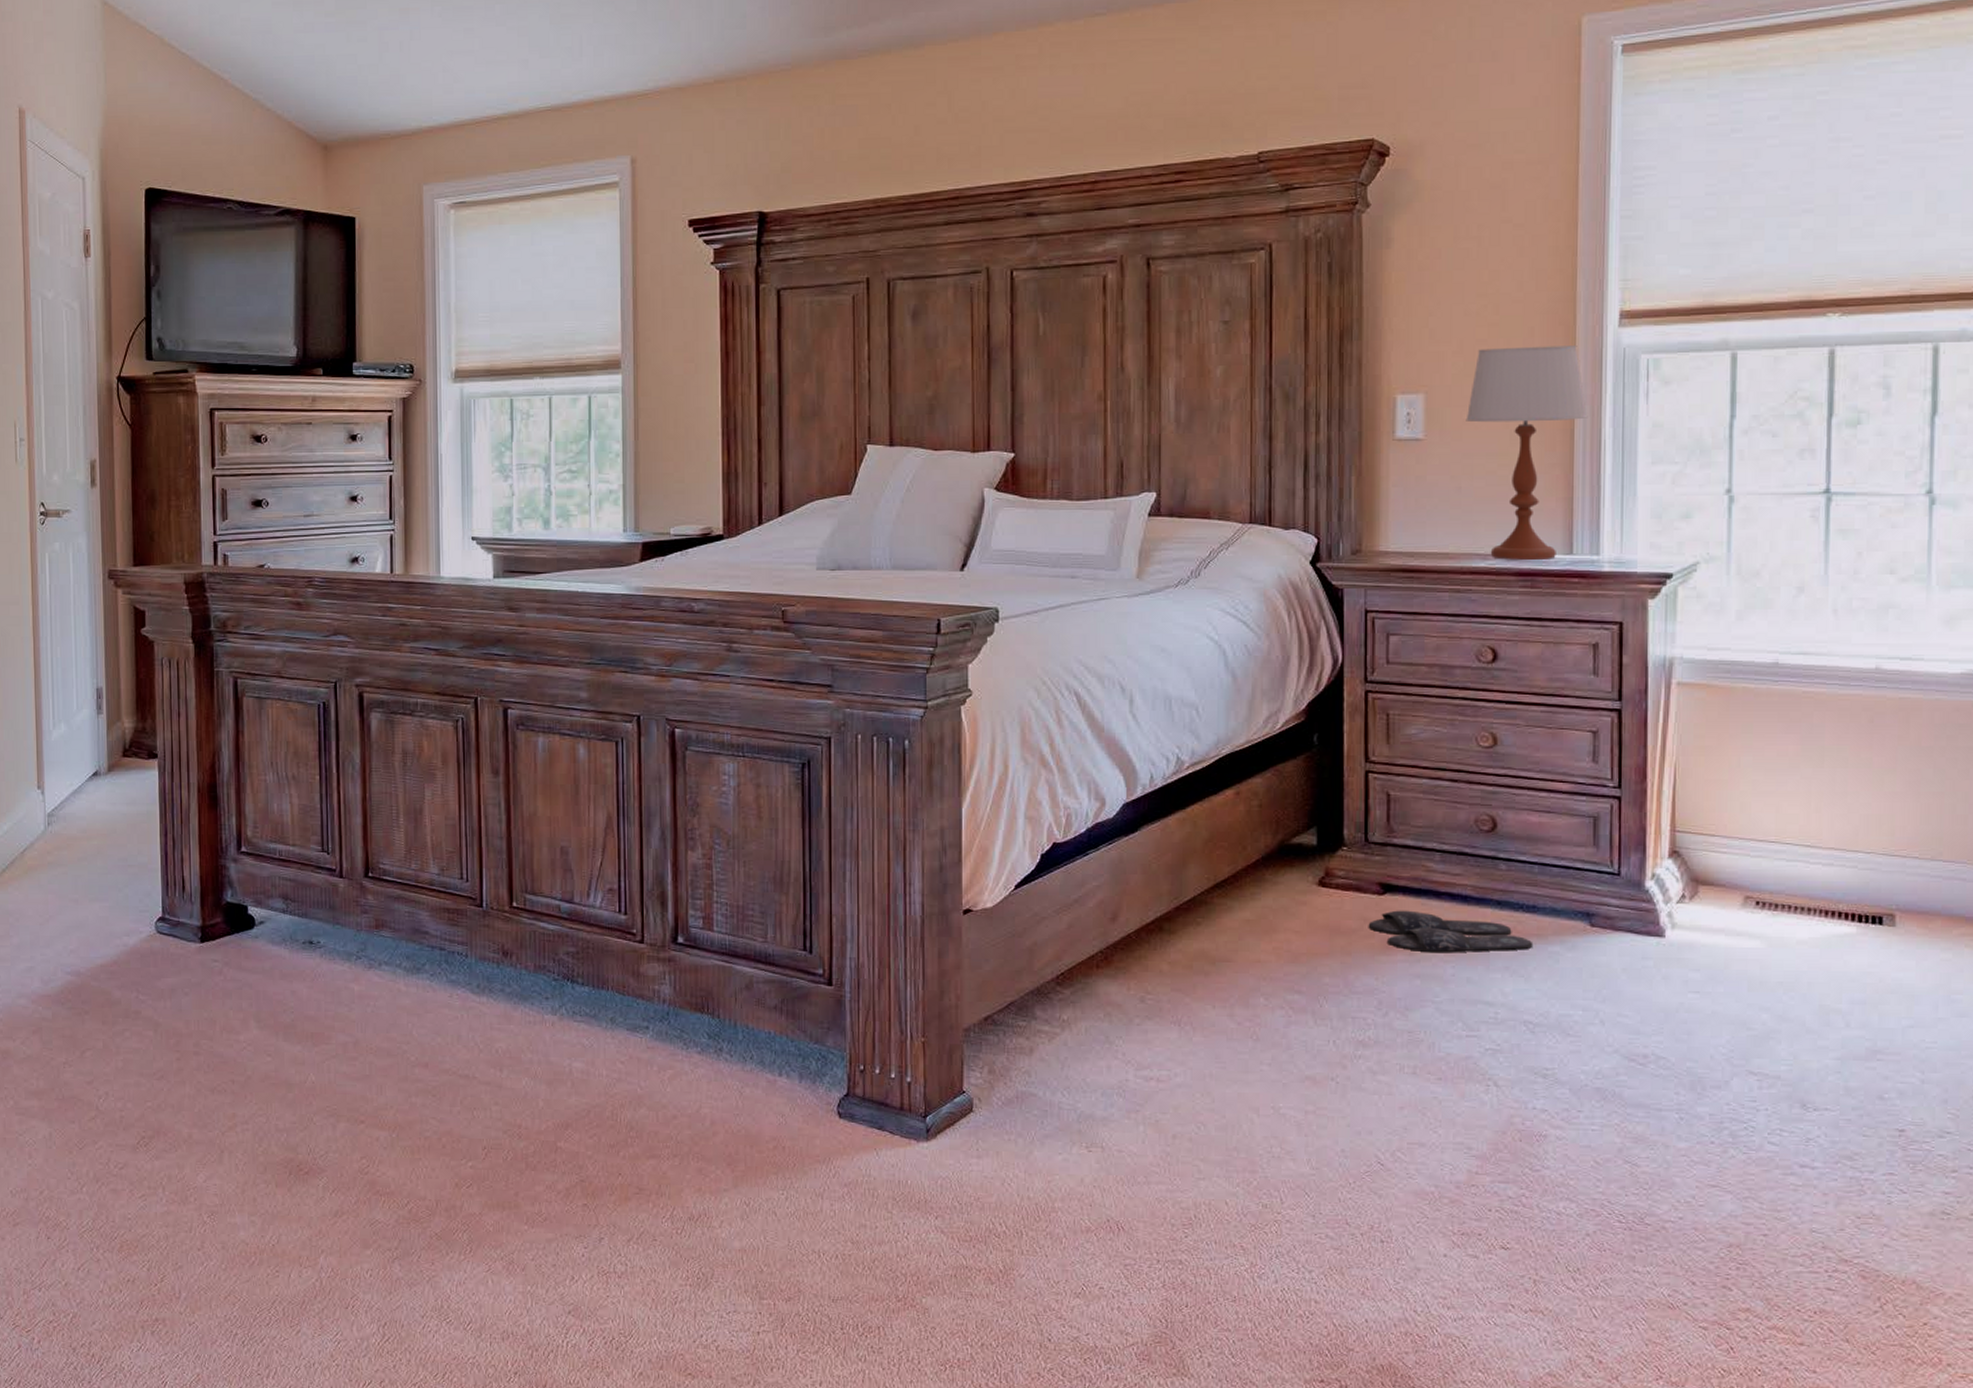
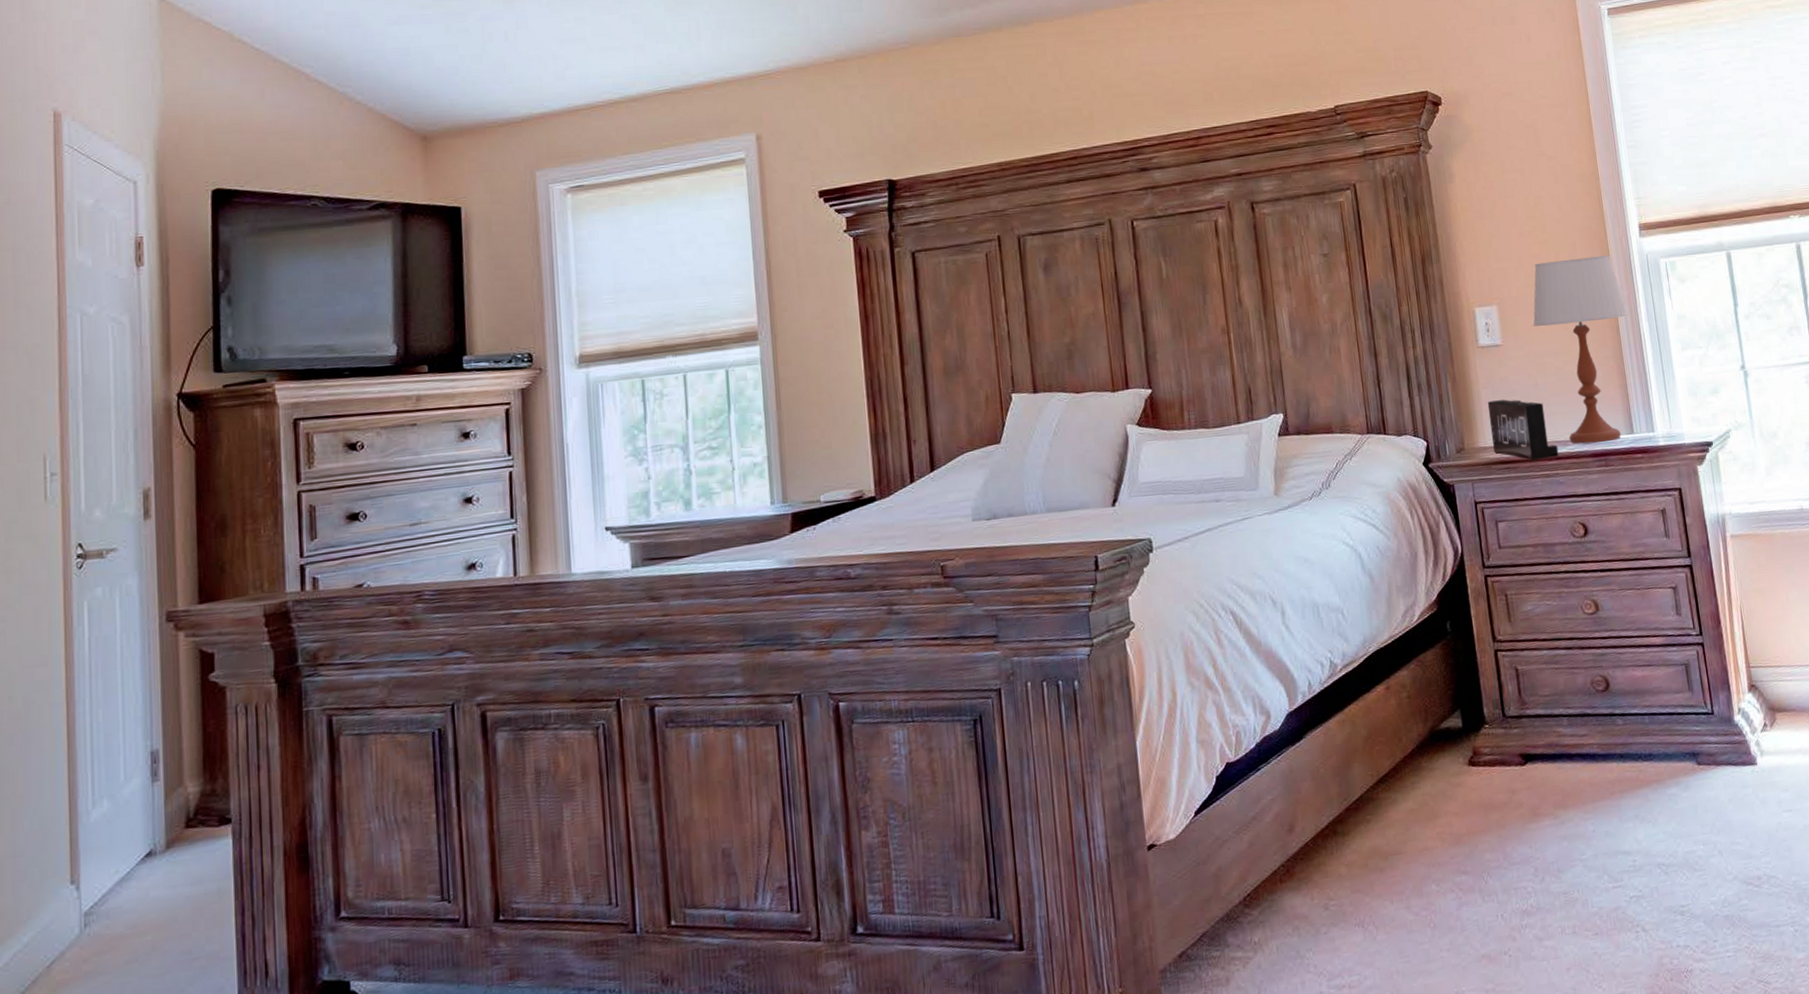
slippers: present [1369,910,1534,953] -> none [1517,774,1655,814]
alarm clock: none [1395,501,1475,573] -> present [1487,399,1559,461]

